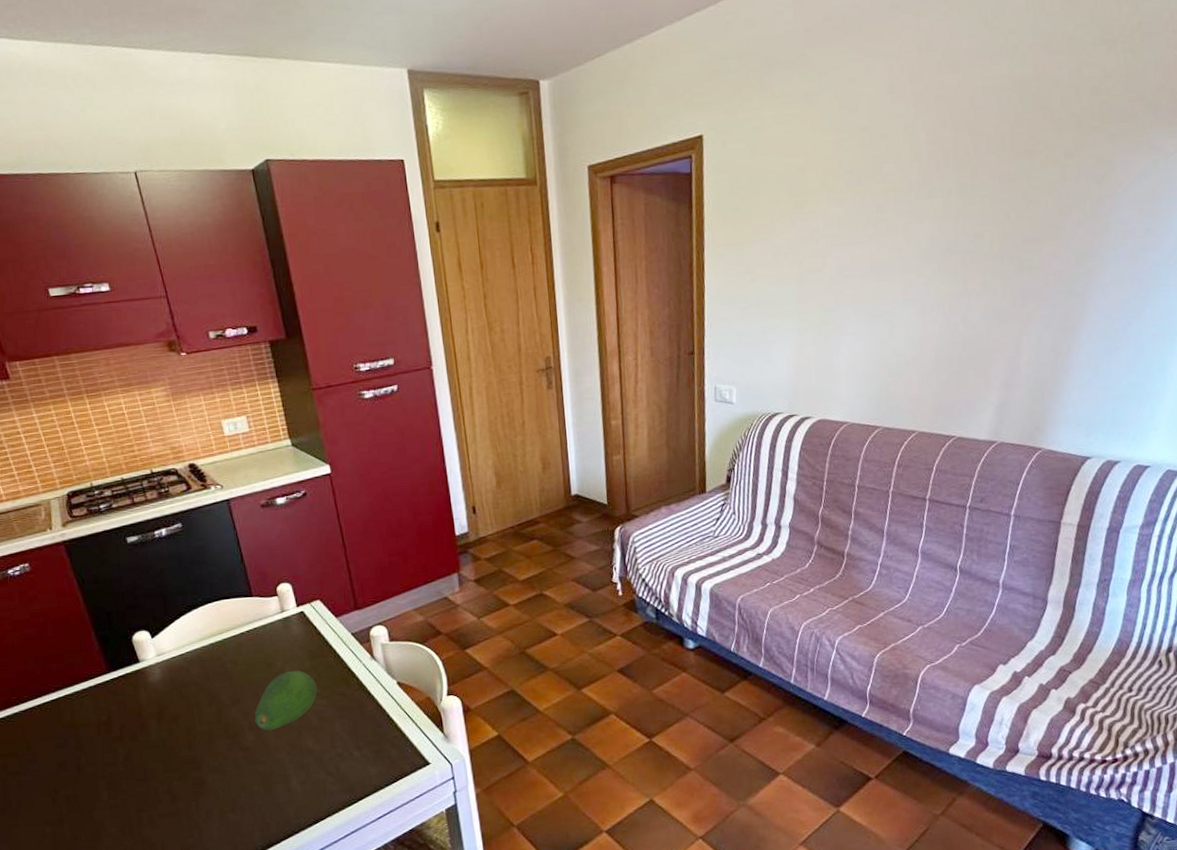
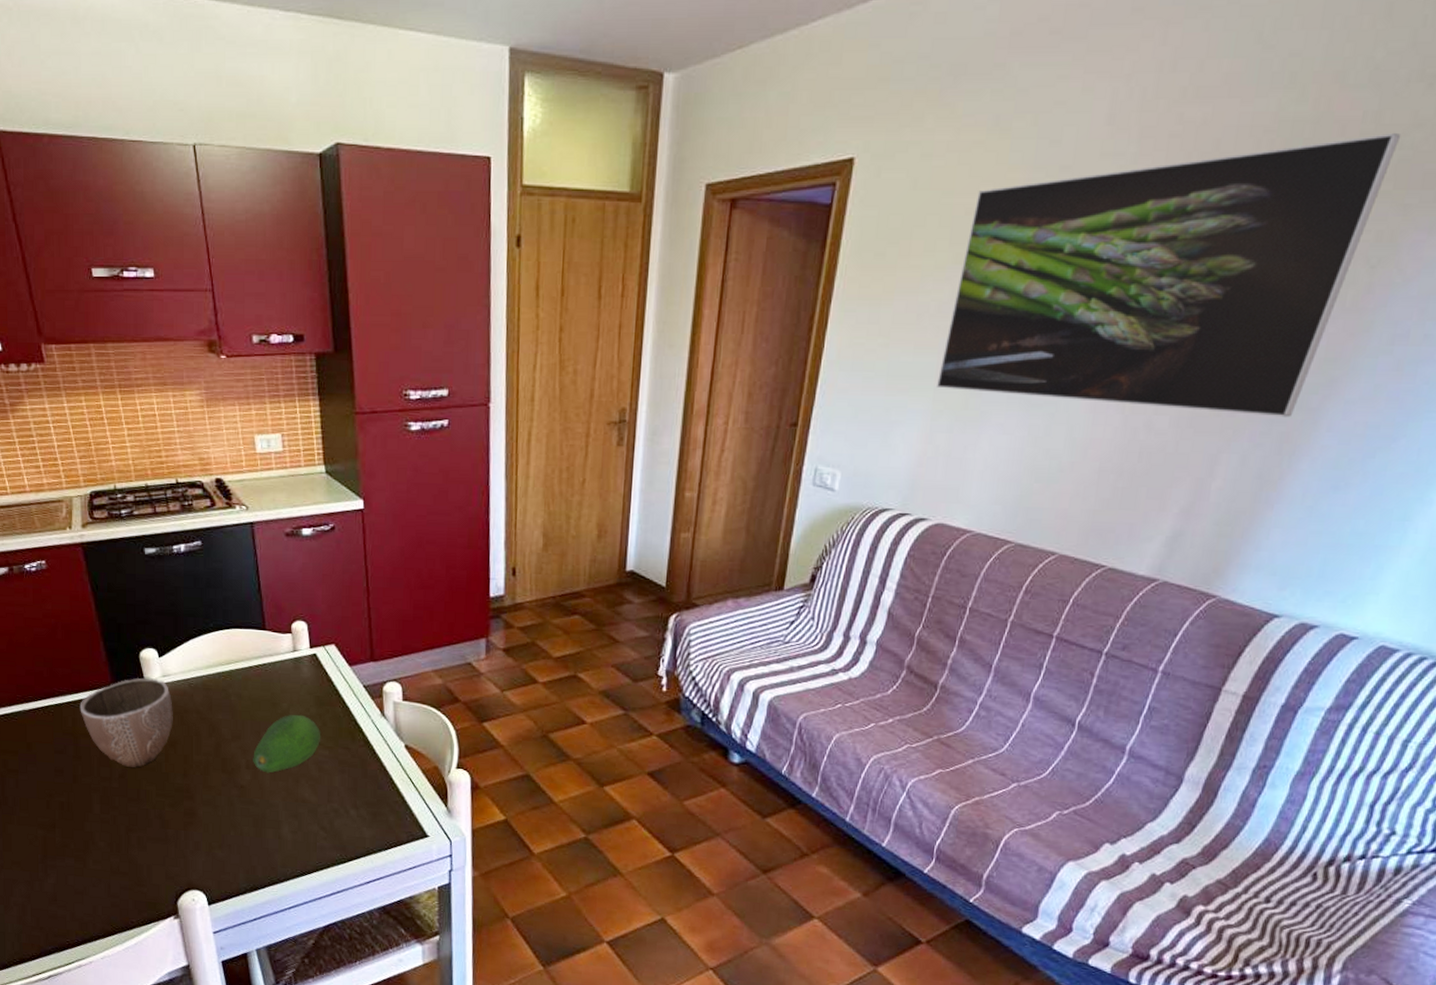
decorative bowl: none [77,658,173,749] -> present [80,677,173,767]
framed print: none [798,82,1098,310] -> present [937,132,1401,418]

